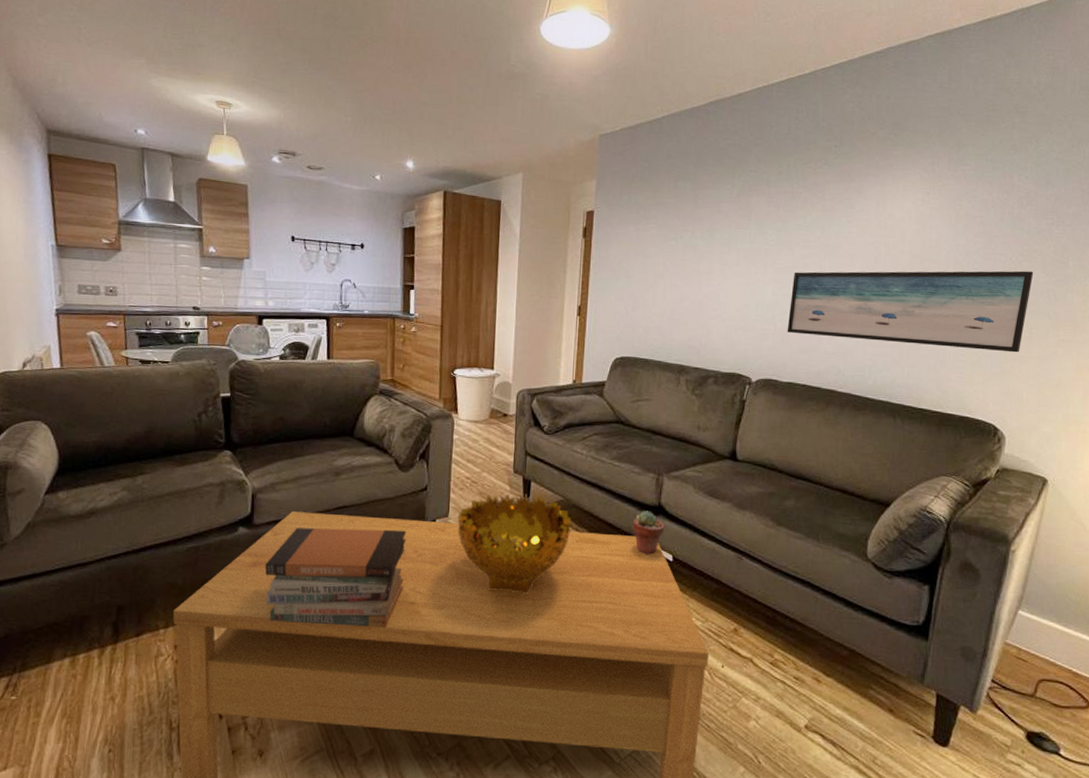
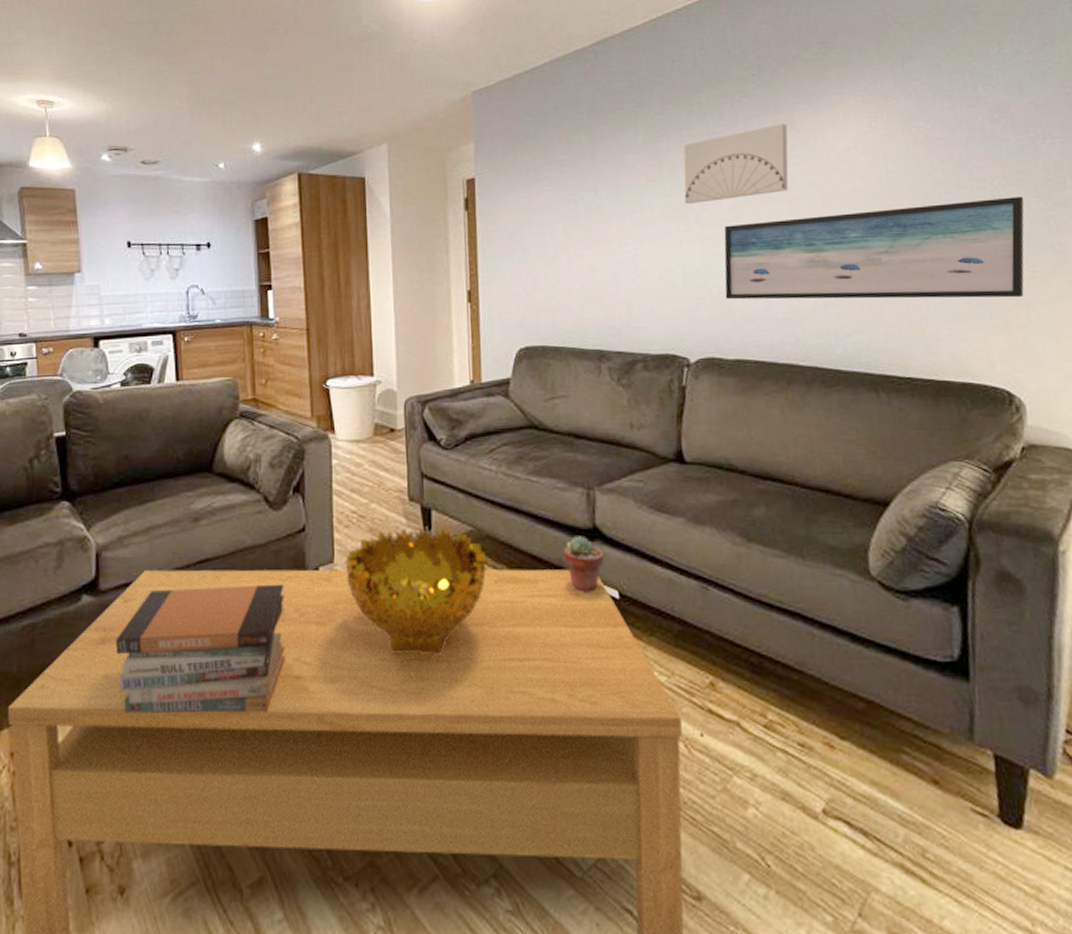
wall art: none [765,190,857,251] -> present [683,124,789,204]

